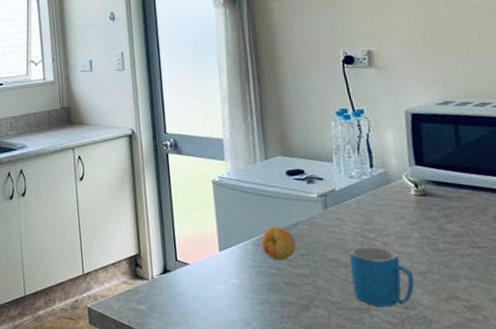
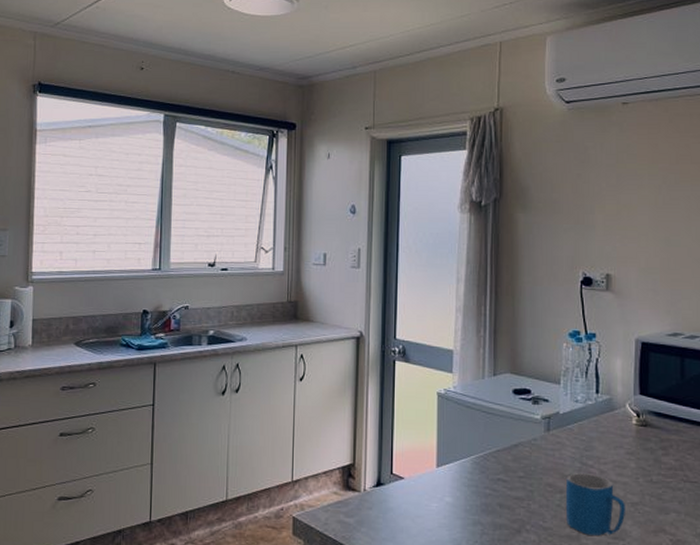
fruit: present [261,226,296,260] -> none [480,445,514,481]

